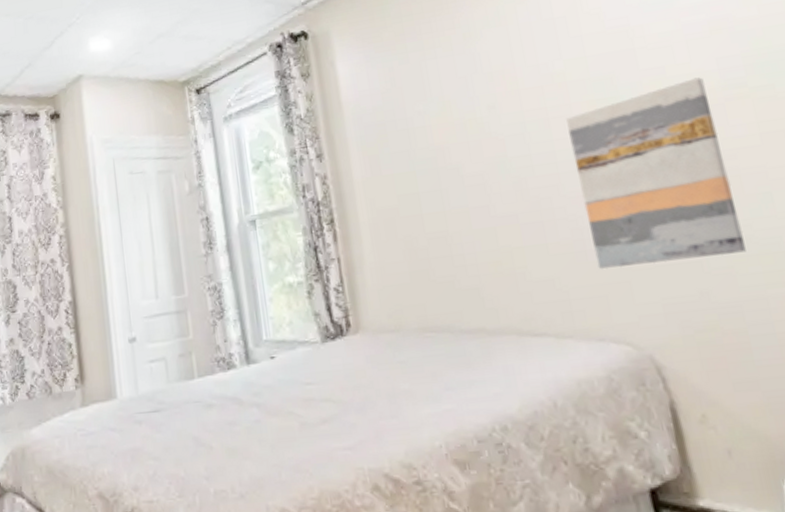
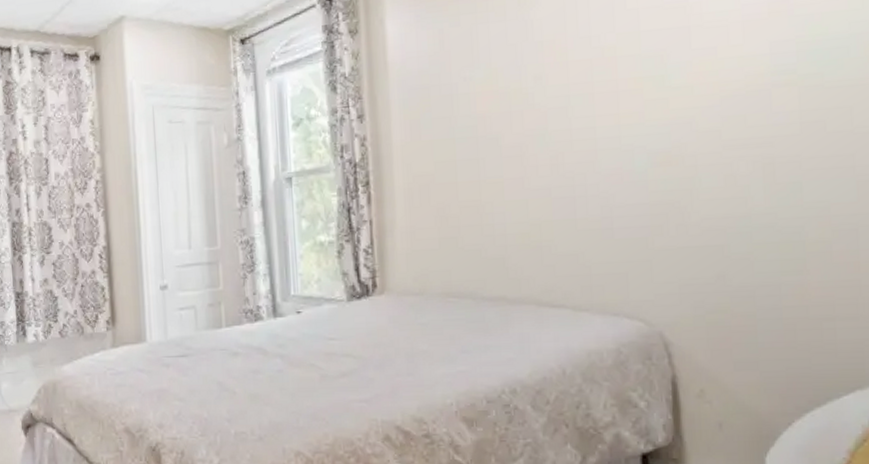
wall art: present [566,77,746,270] -> none [611,61,768,248]

